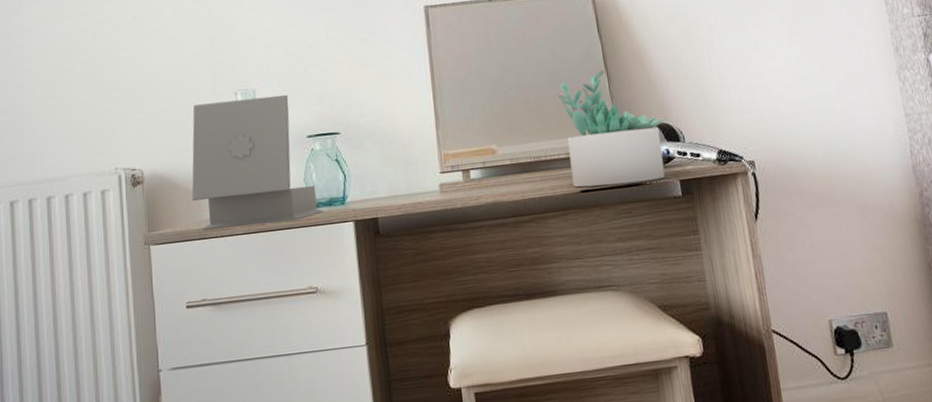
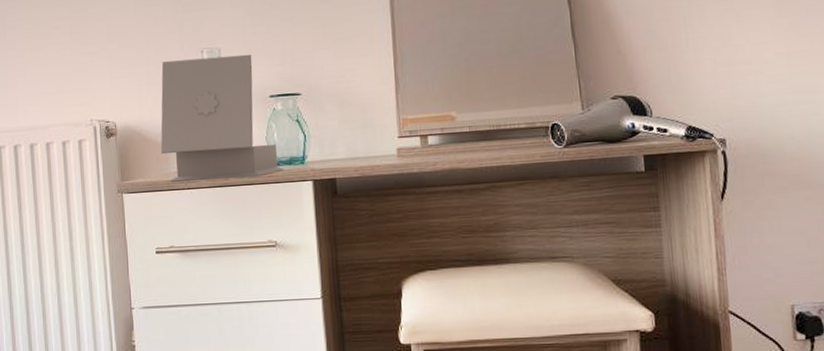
succulent plant: present [558,69,667,188] -> none [522,37,634,158]

